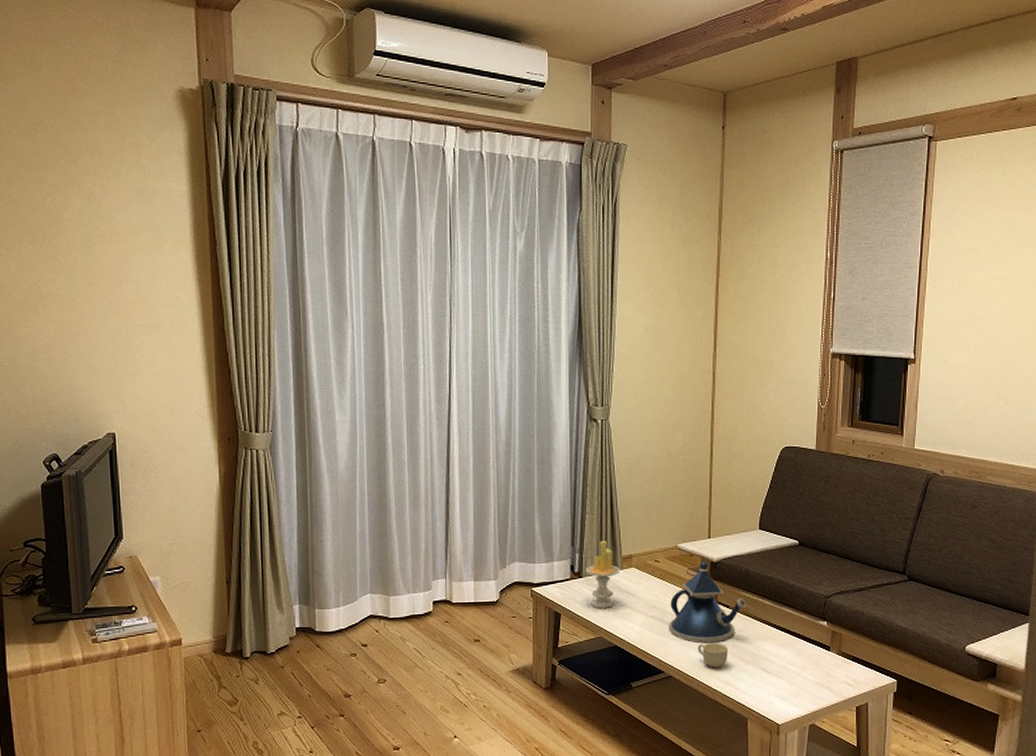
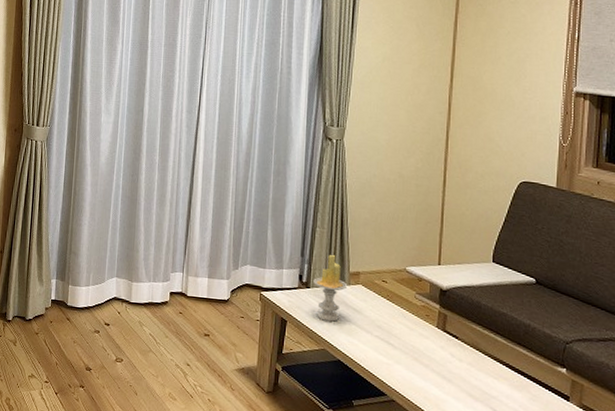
teapot: present [668,562,747,643] -> none [393,288,477,373]
cup: present [697,643,728,668] -> none [423,371,455,400]

